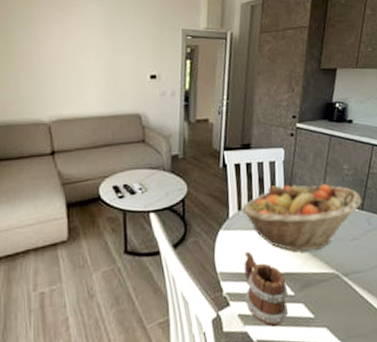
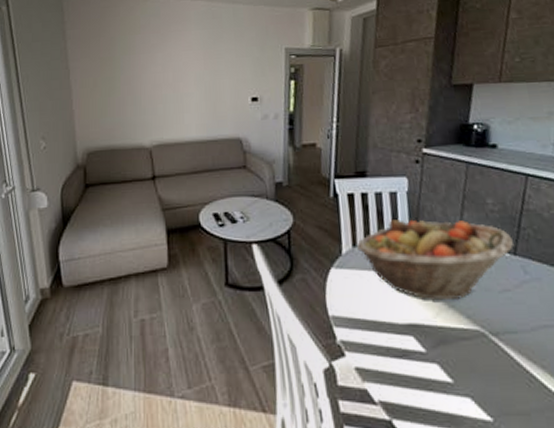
mug: present [244,252,289,325] -> none [361,296,419,385]

